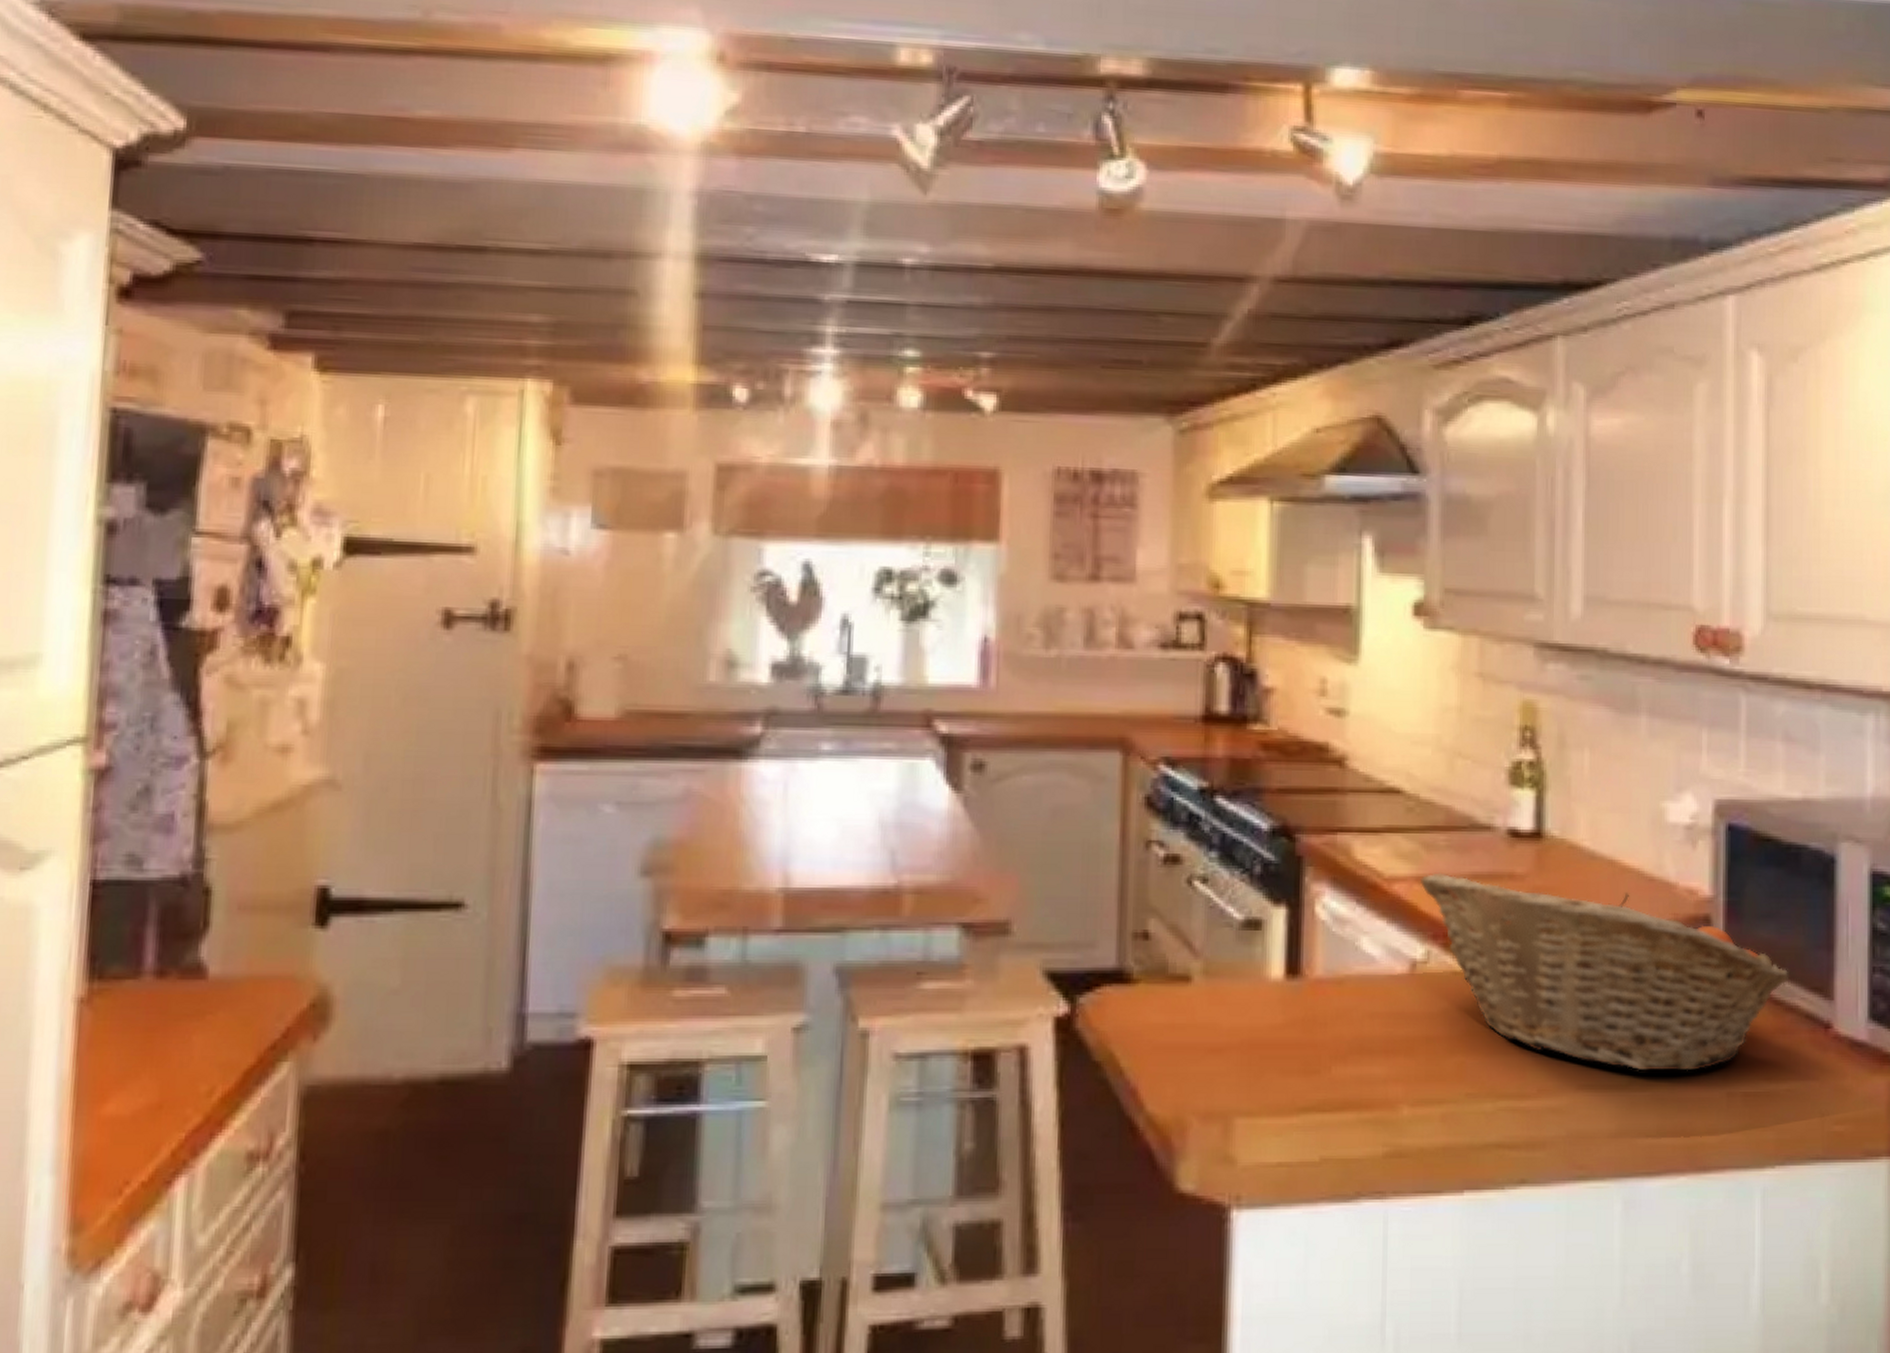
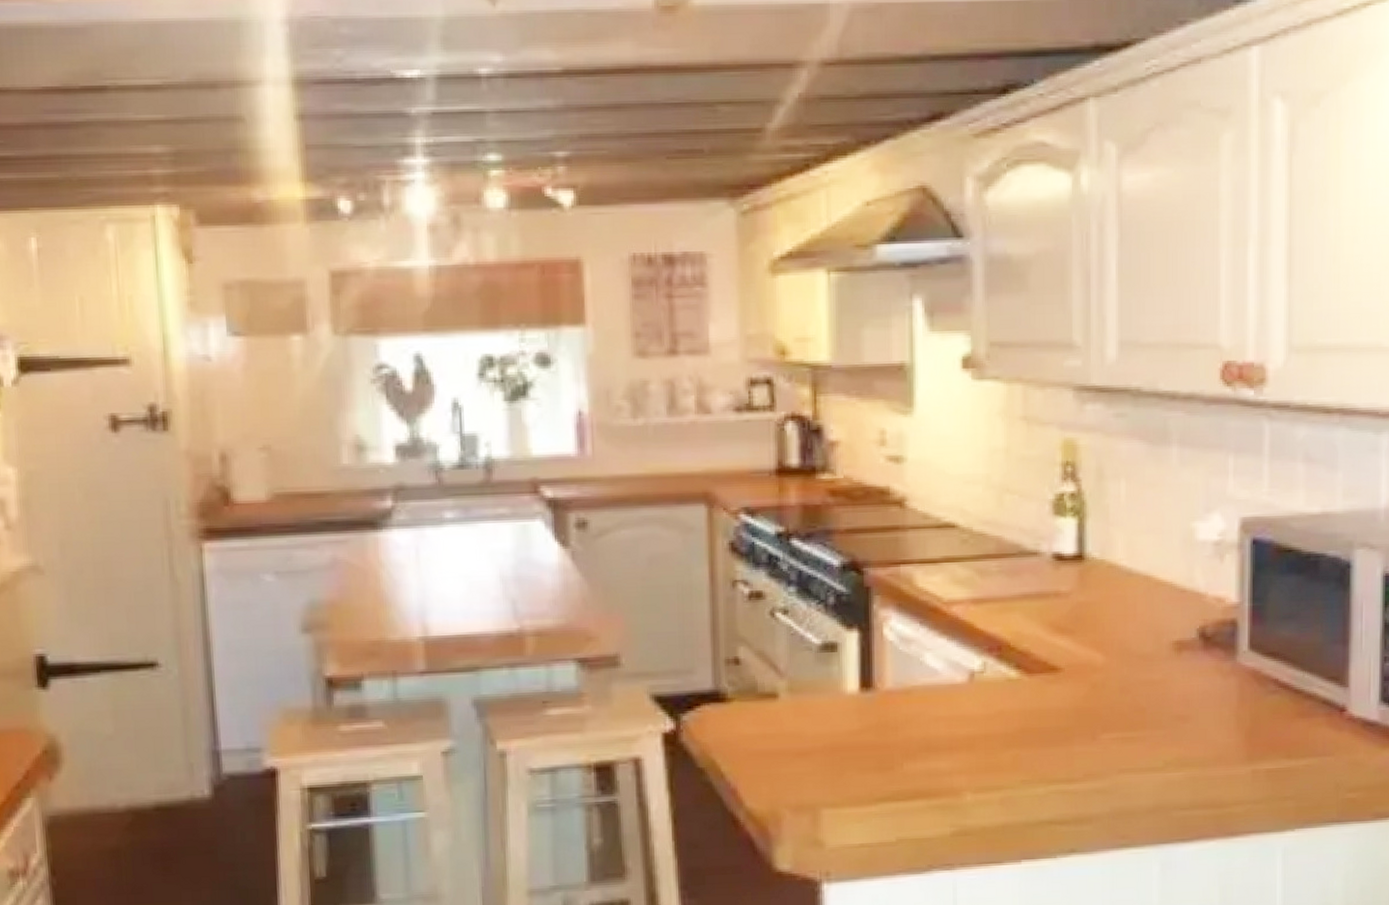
fruit basket: present [1419,872,1789,1071] -> none [975,594,1308,755]

